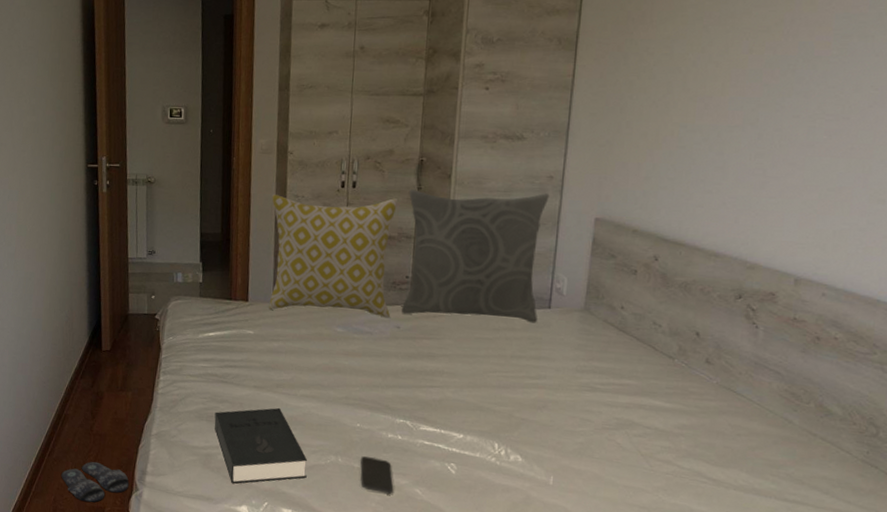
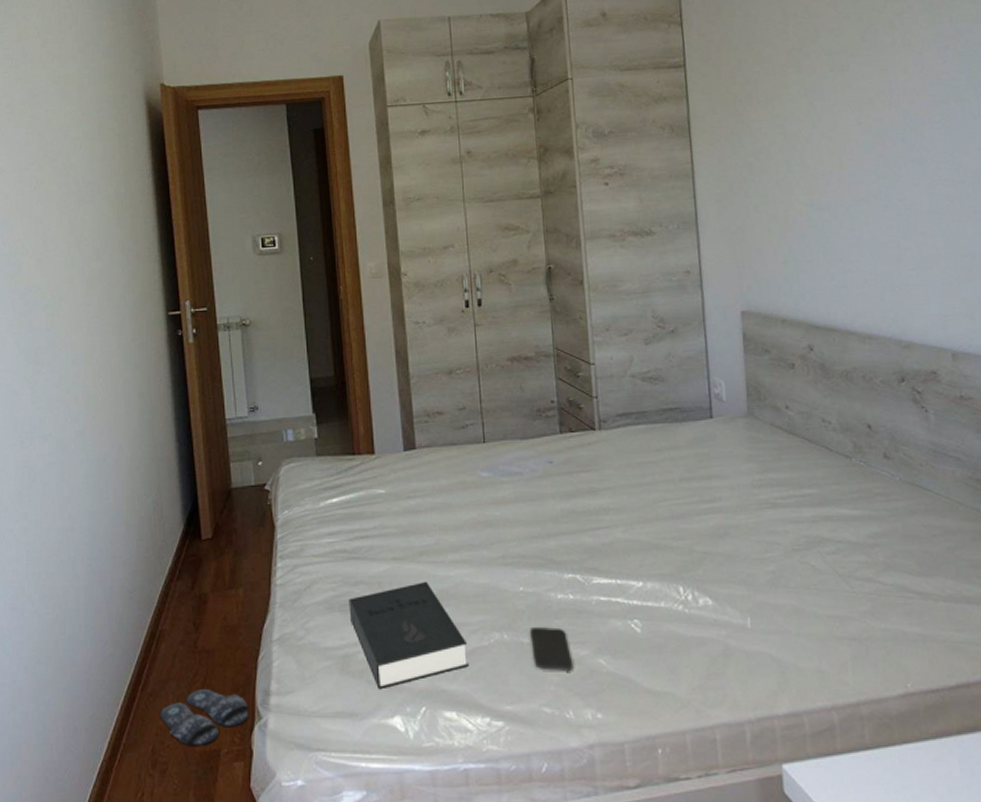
pillow: present [269,194,399,317] -> none [389,313,539,460]
pillow: present [402,189,550,323] -> none [541,290,701,445]

